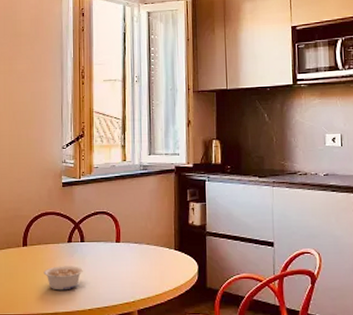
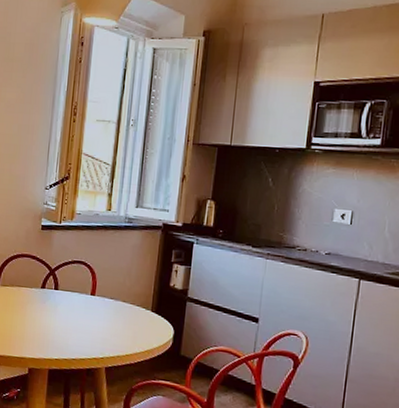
legume: present [43,266,83,291] -> none [13,310,54,337]

